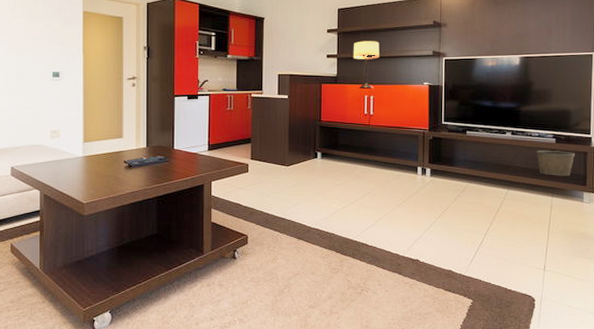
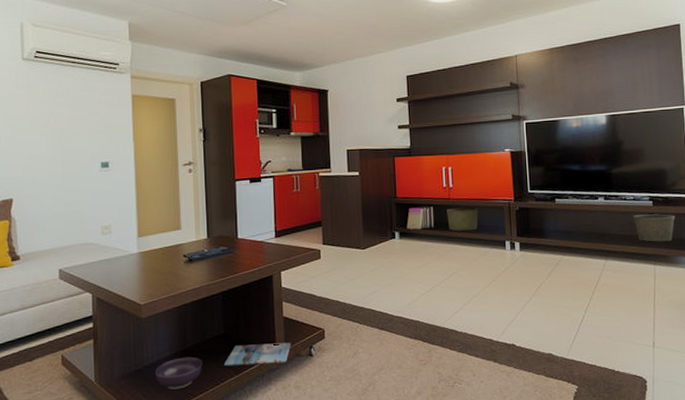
bowl: none [93,252,137,280] -> present [154,356,203,389]
magazine: none [155,245,217,263] -> present [223,342,291,367]
books: none [328,130,354,152] -> present [406,206,435,230]
table lamp: present [353,41,380,90] -> none [426,108,455,161]
basket: none [366,134,395,155] -> present [447,207,478,232]

